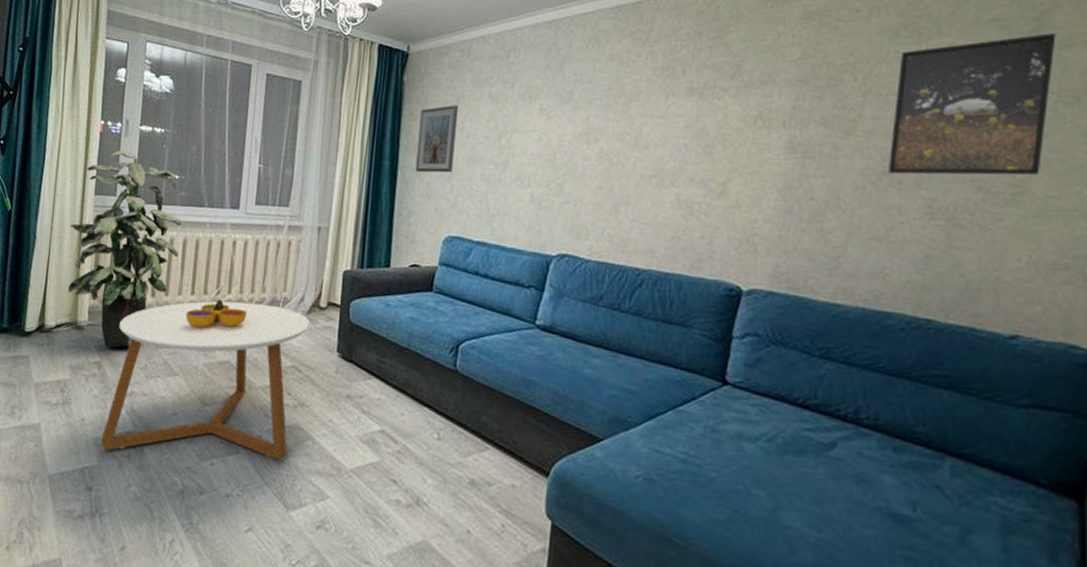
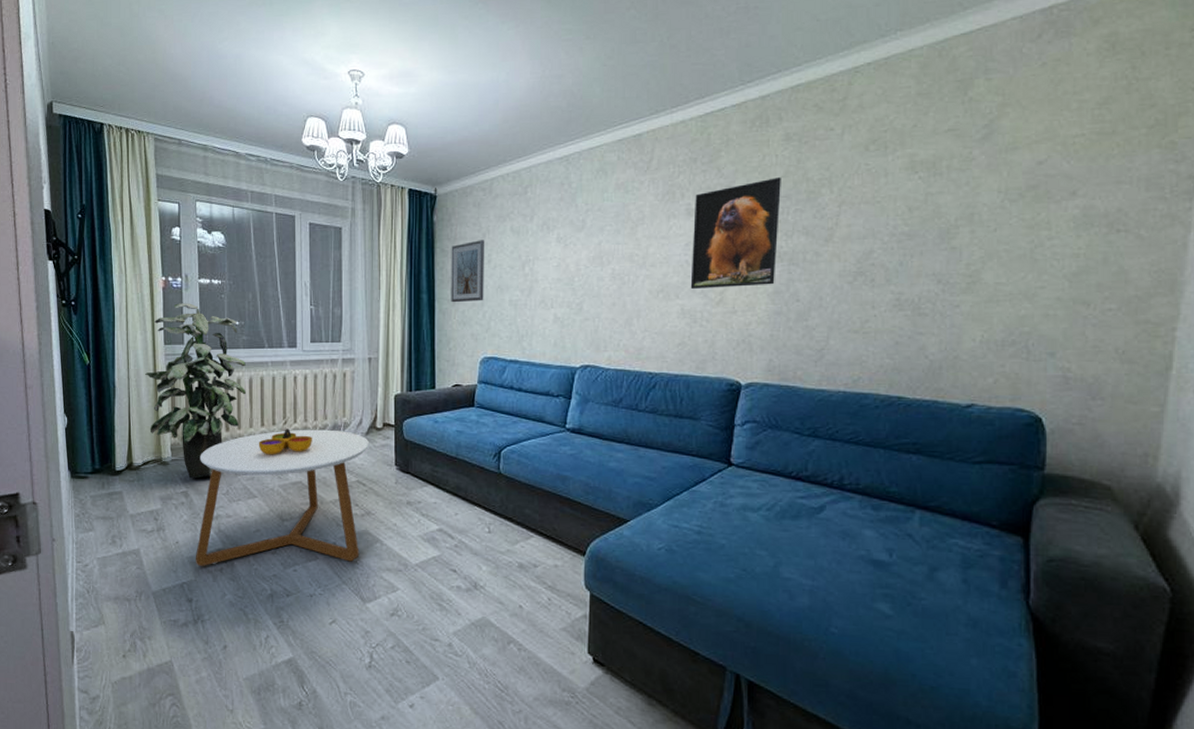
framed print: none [688,59,798,179] -> present [690,177,781,290]
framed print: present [889,33,1056,176] -> none [863,139,1003,274]

